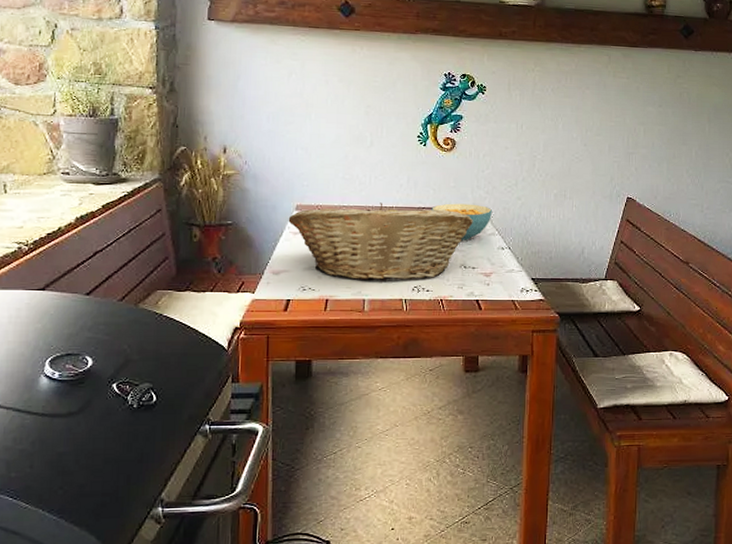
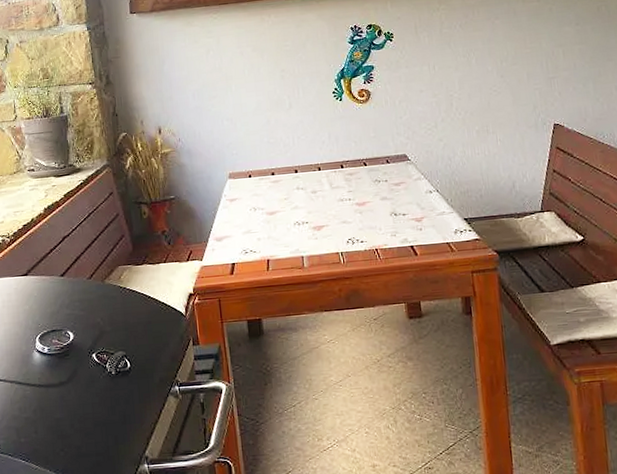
fruit basket: present [288,202,473,281] -> none [223,160,398,239]
cereal bowl: present [431,203,492,240] -> none [355,151,416,189]

